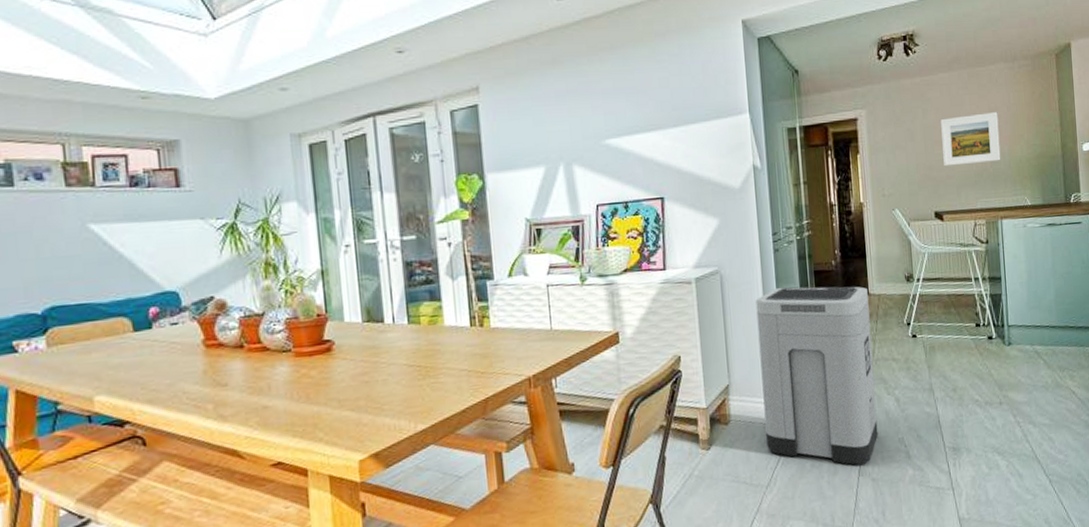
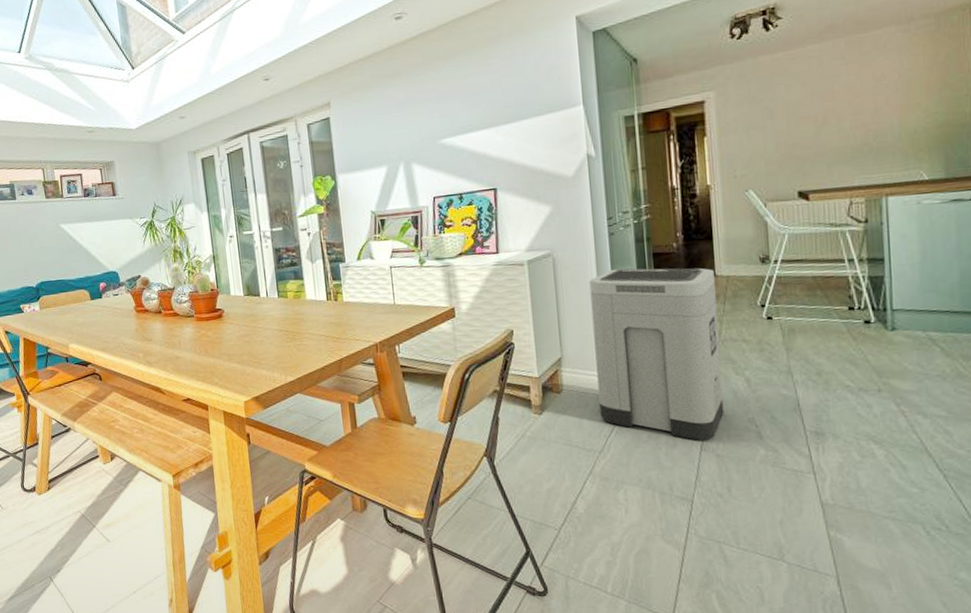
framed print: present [941,112,1001,167] -> none [808,80,888,144]

